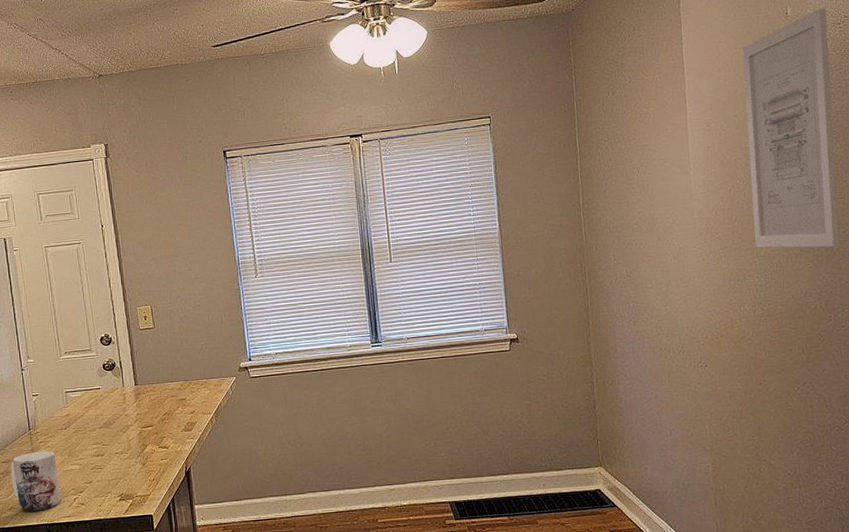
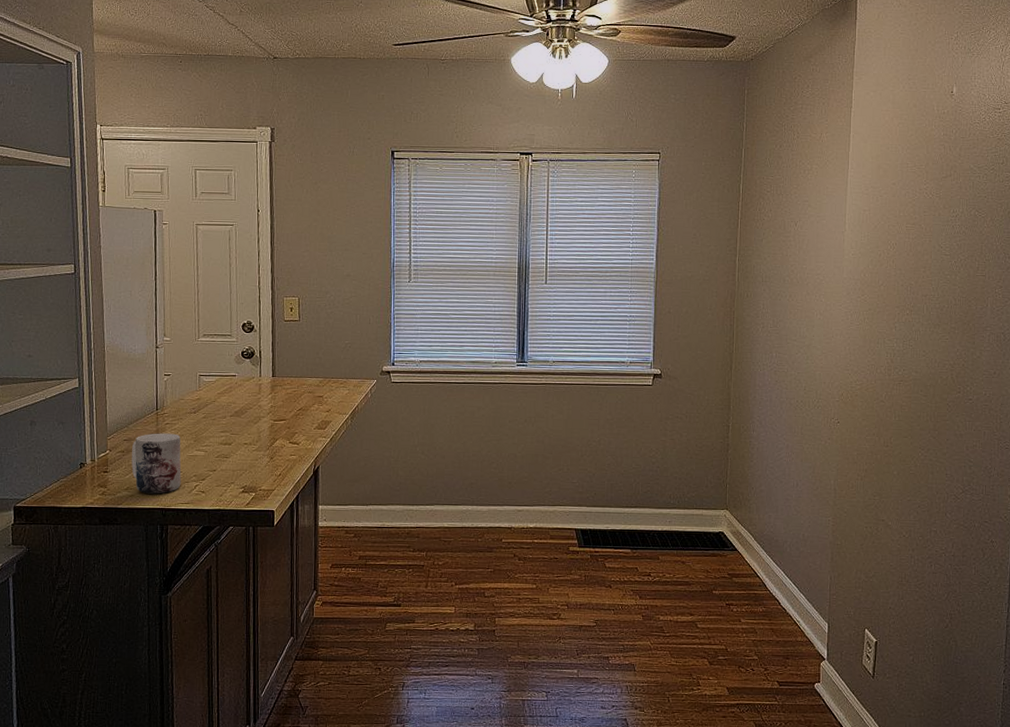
wall art: present [742,8,840,248] -> none [897,91,989,322]

